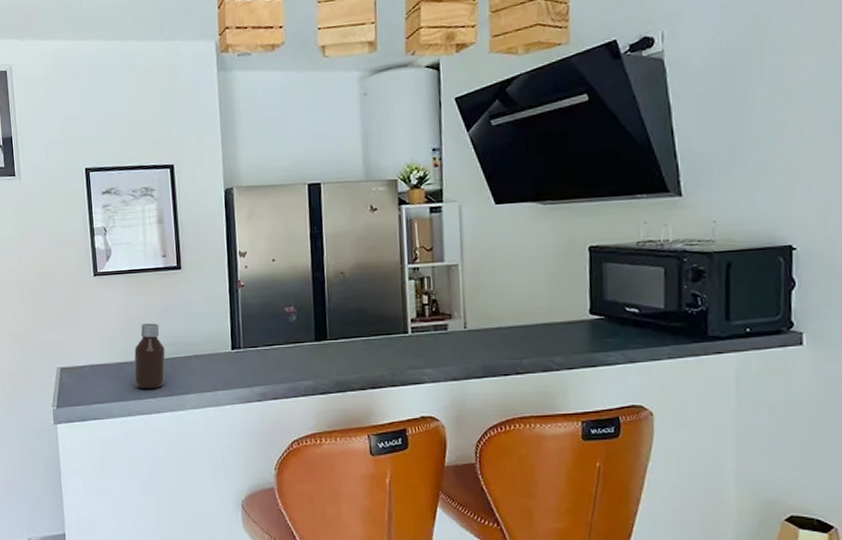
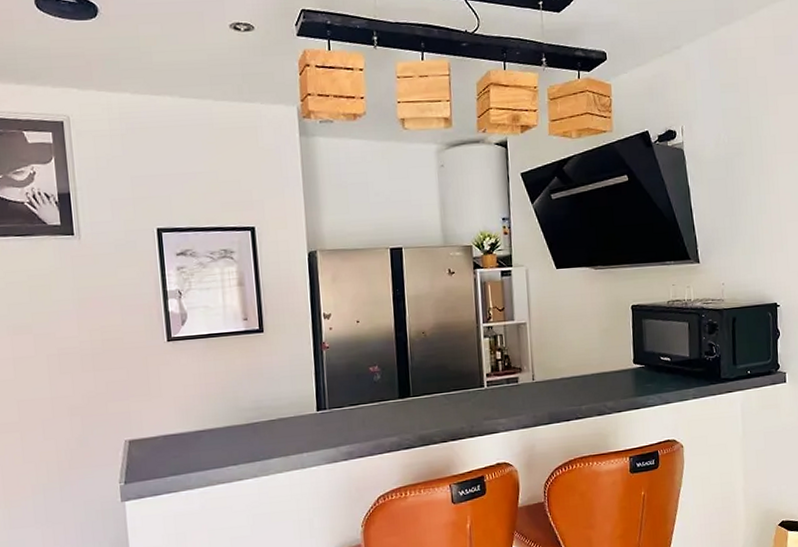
bottle: present [134,323,166,388] -> none [213,388,248,456]

